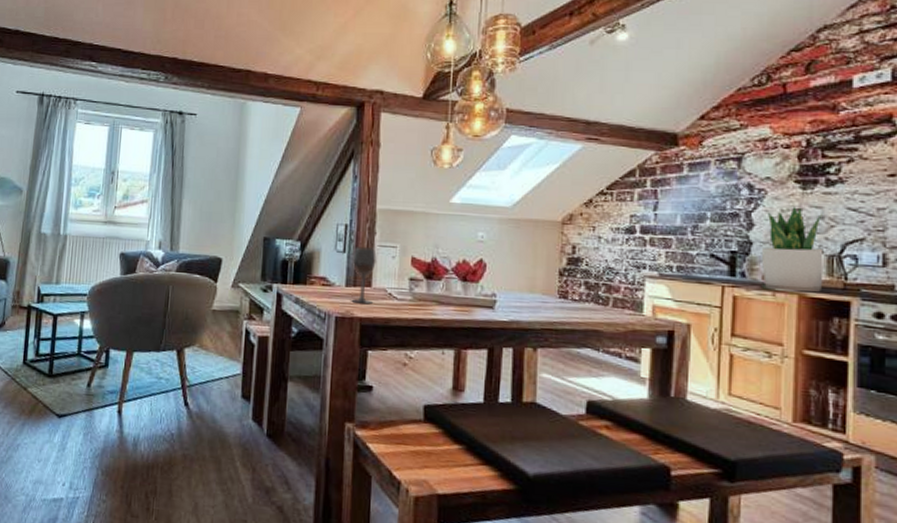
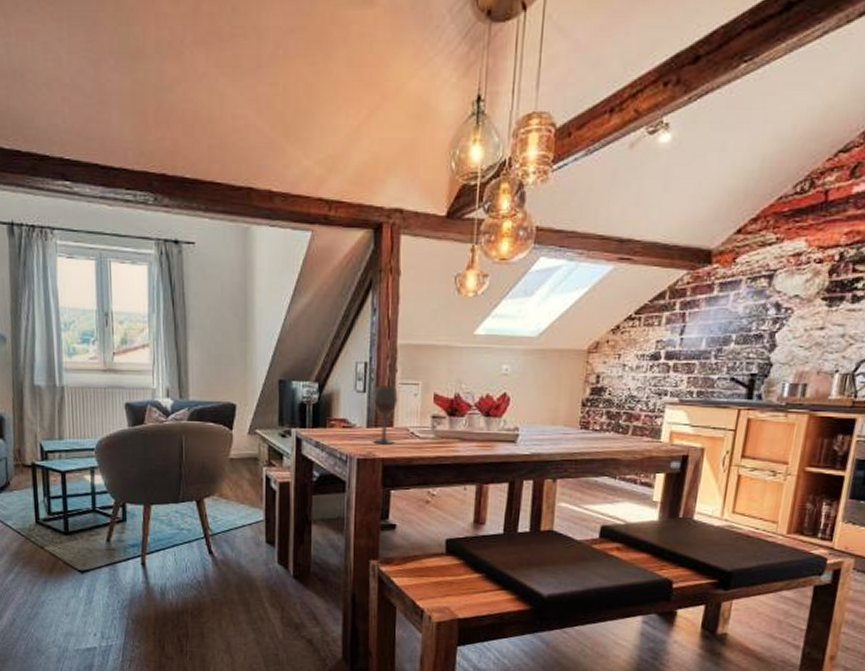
planter: present [762,207,824,293] -> none [778,325,844,412]

